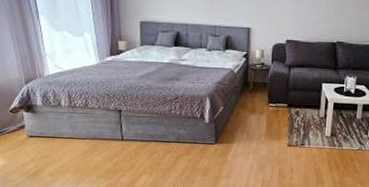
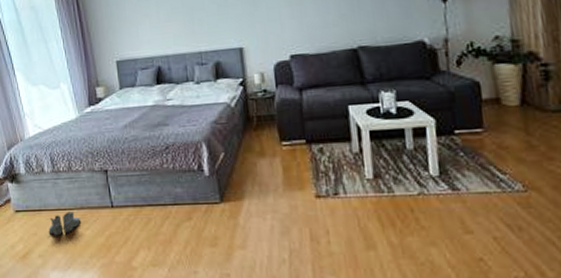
boots: none [60,141,92,159] -> present [48,212,80,236]

